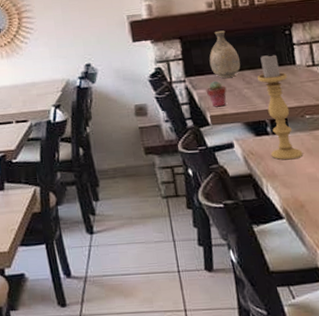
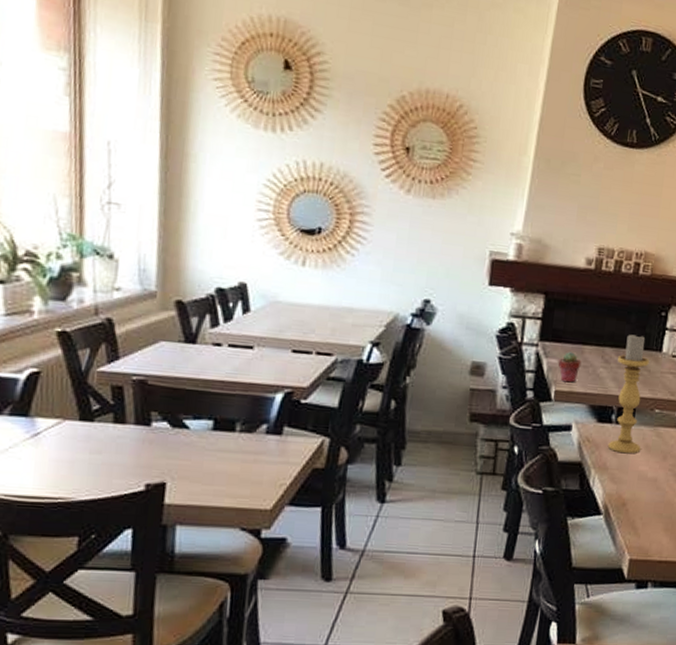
vase: present [209,30,241,78] -> none [570,294,605,352]

